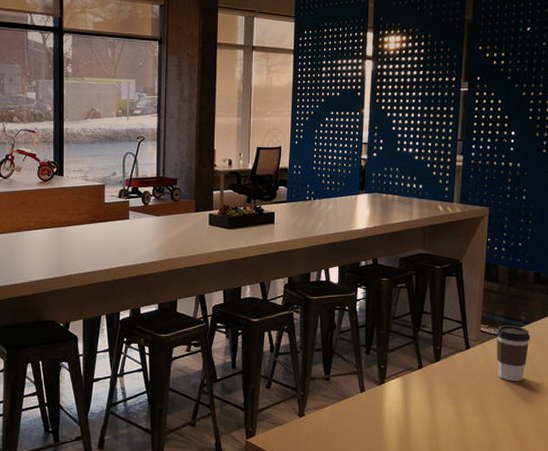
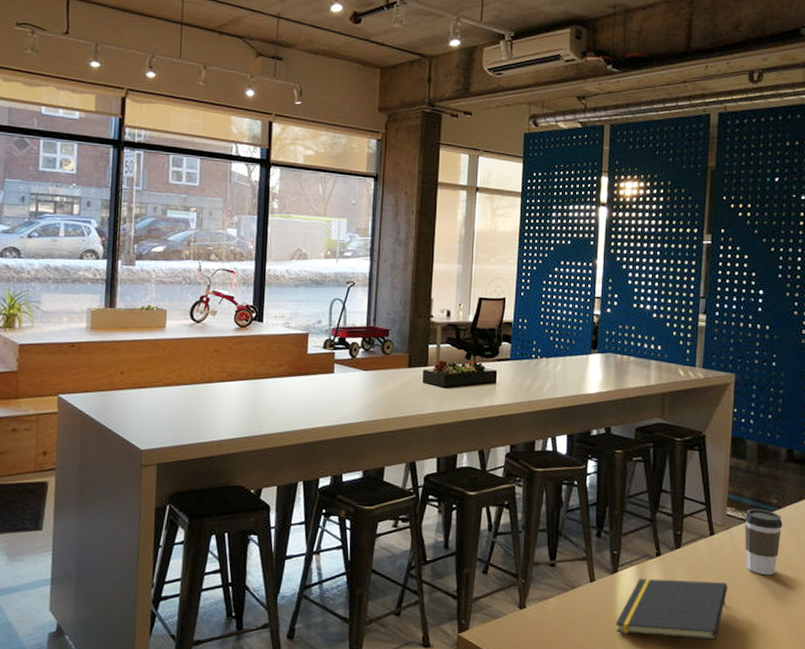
notepad: none [383,388,482,438] -> present [615,578,728,640]

